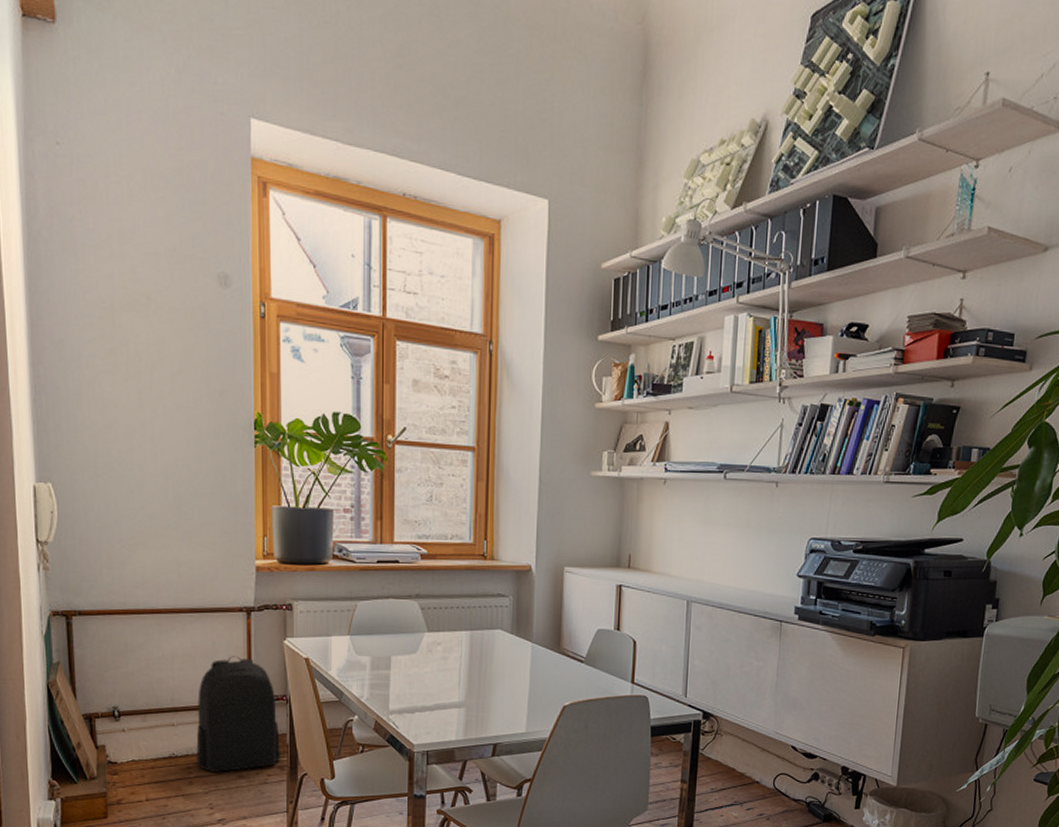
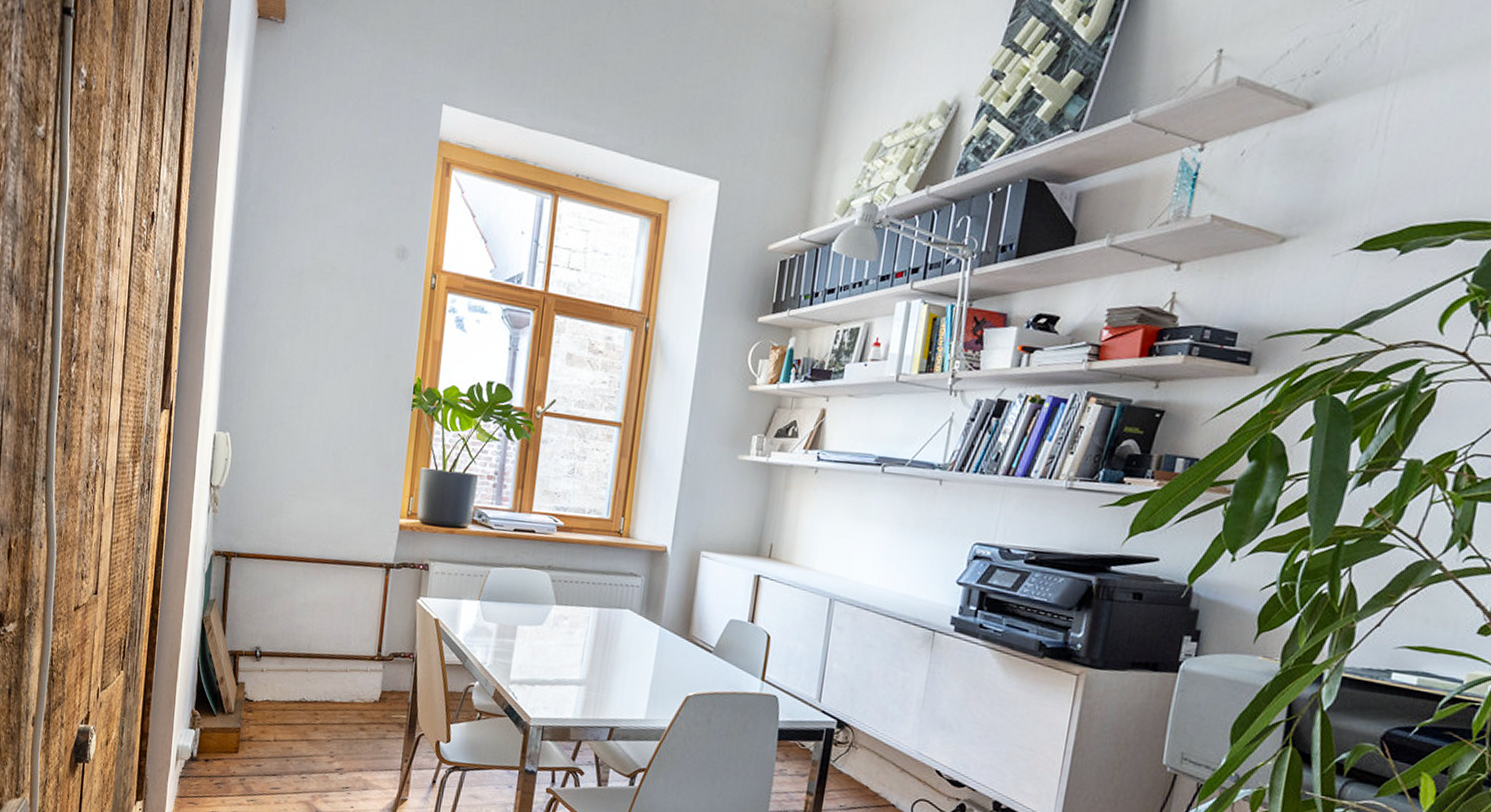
backpack: present [196,656,280,772] -> none [324,609,403,723]

